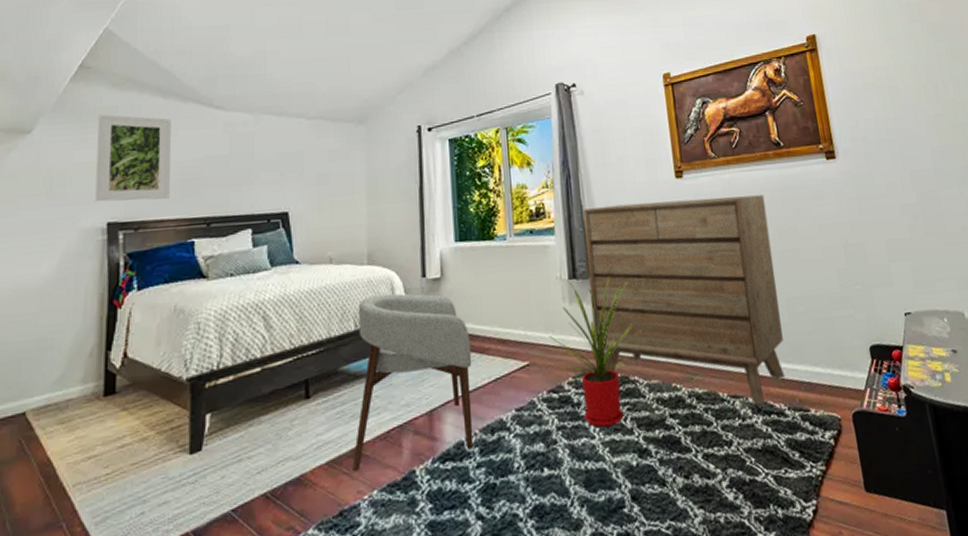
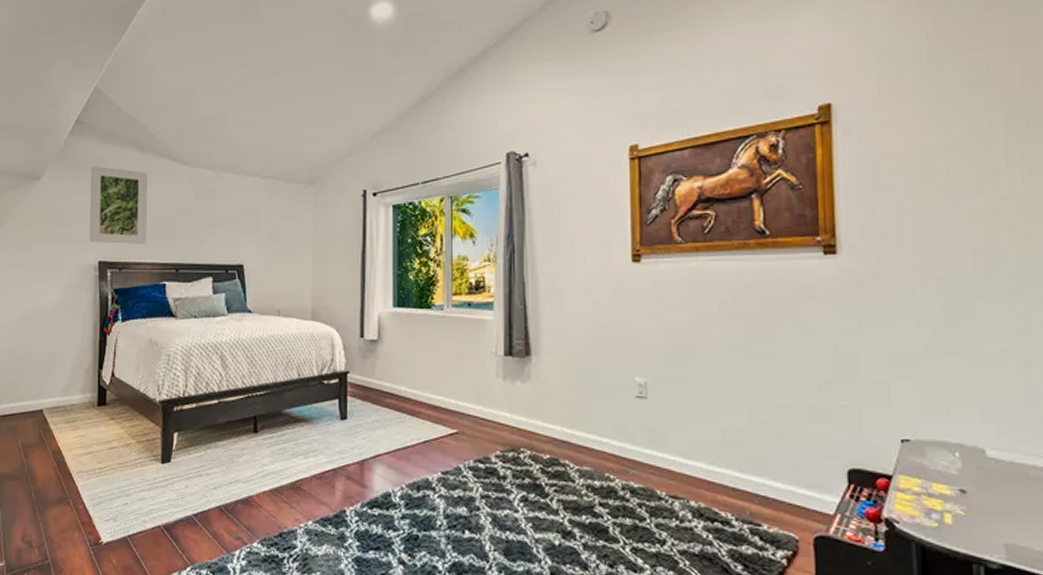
armchair: present [353,293,474,472] -> none [292,349,403,502]
house plant: present [549,275,646,428] -> none [479,357,583,504]
dresser: present [582,194,786,405] -> none [524,285,740,511]

